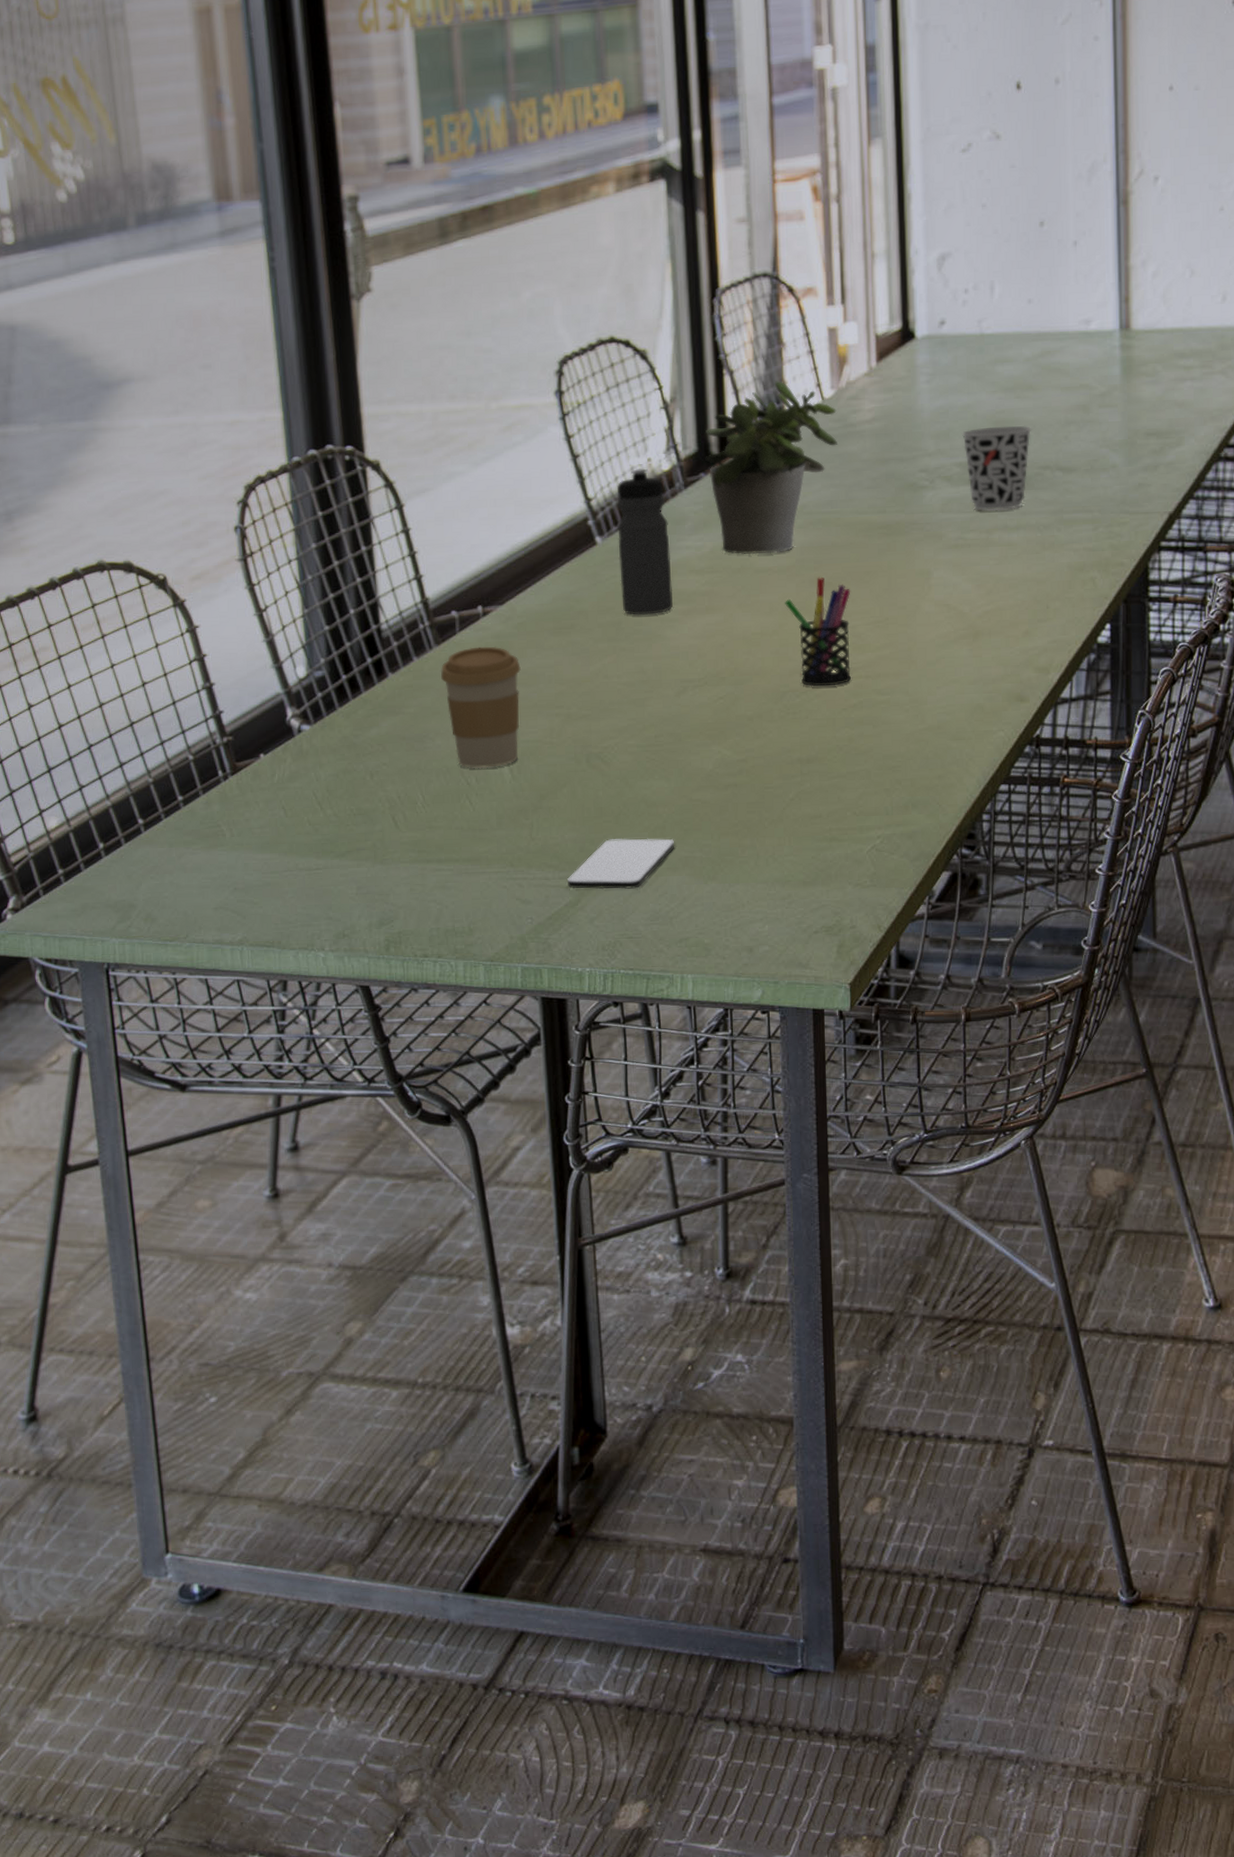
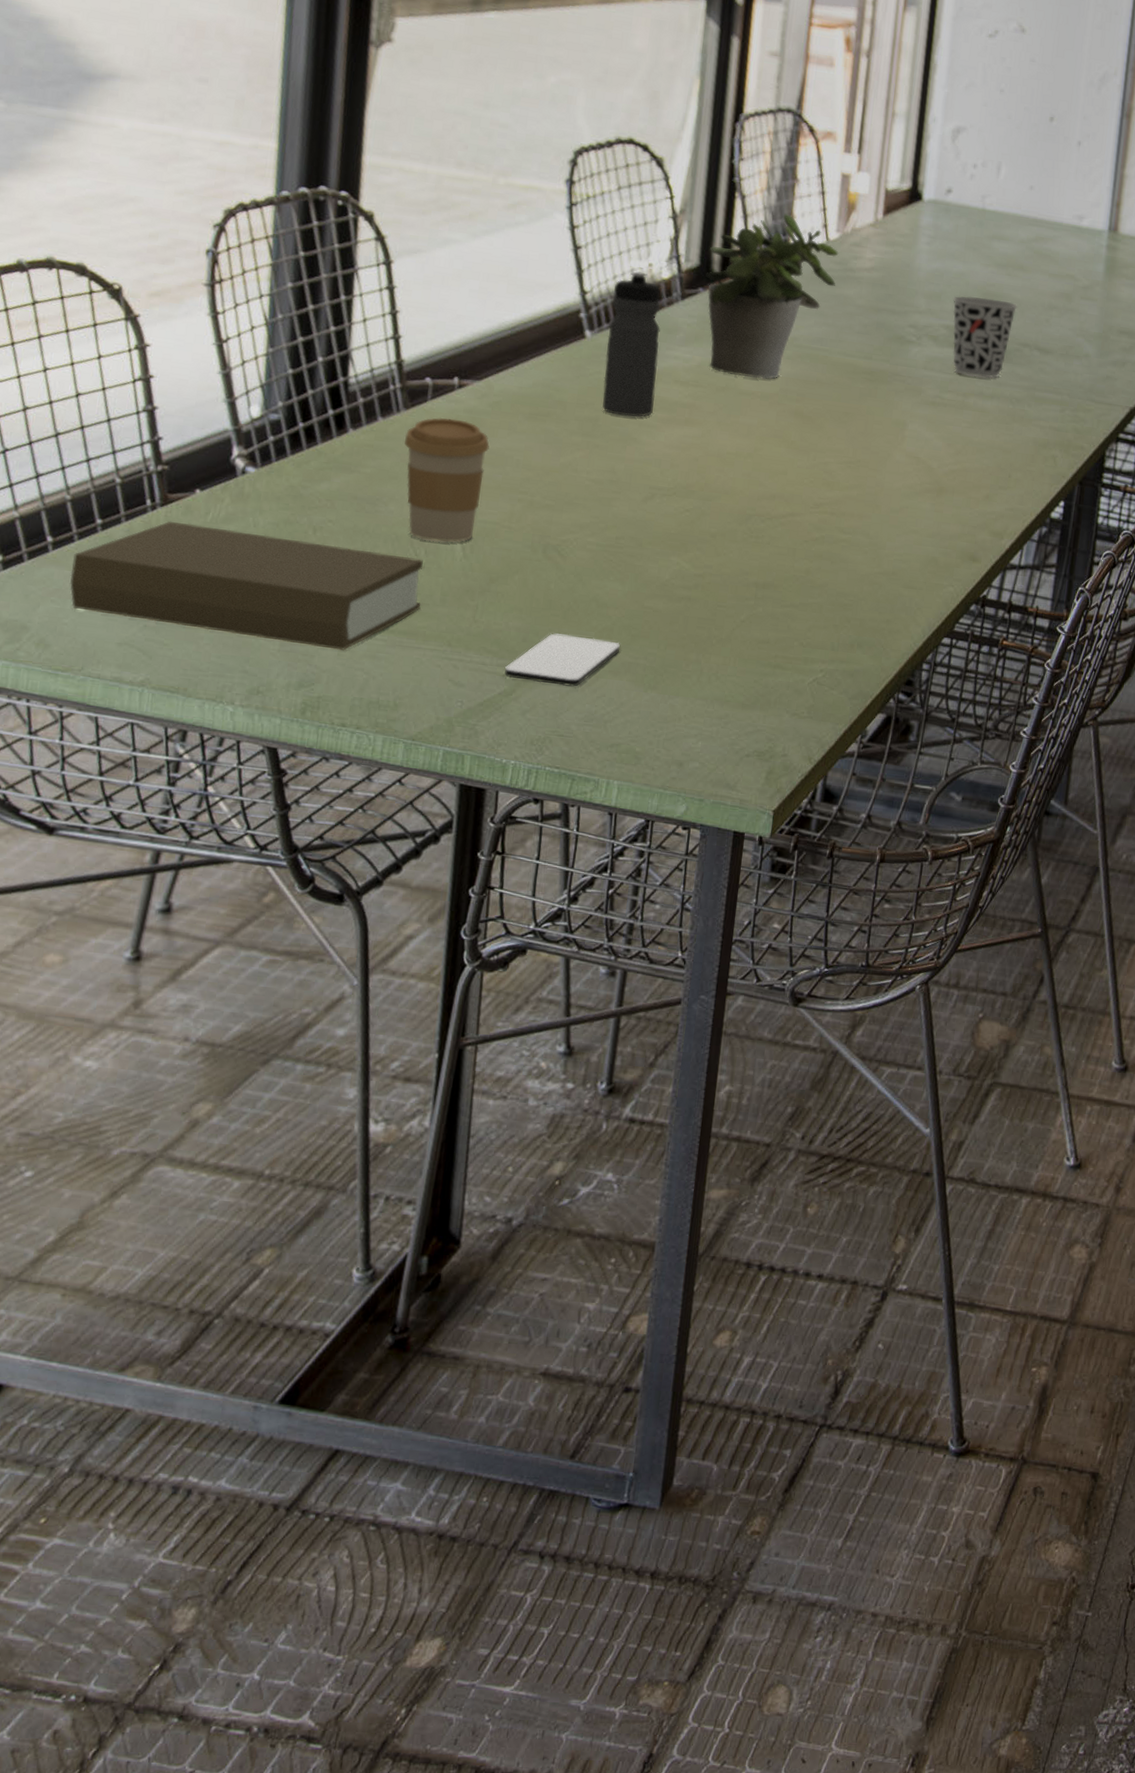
book: none [163,786,480,886] -> present [70,521,423,652]
pen holder: present [785,577,851,687] -> none [763,409,829,517]

